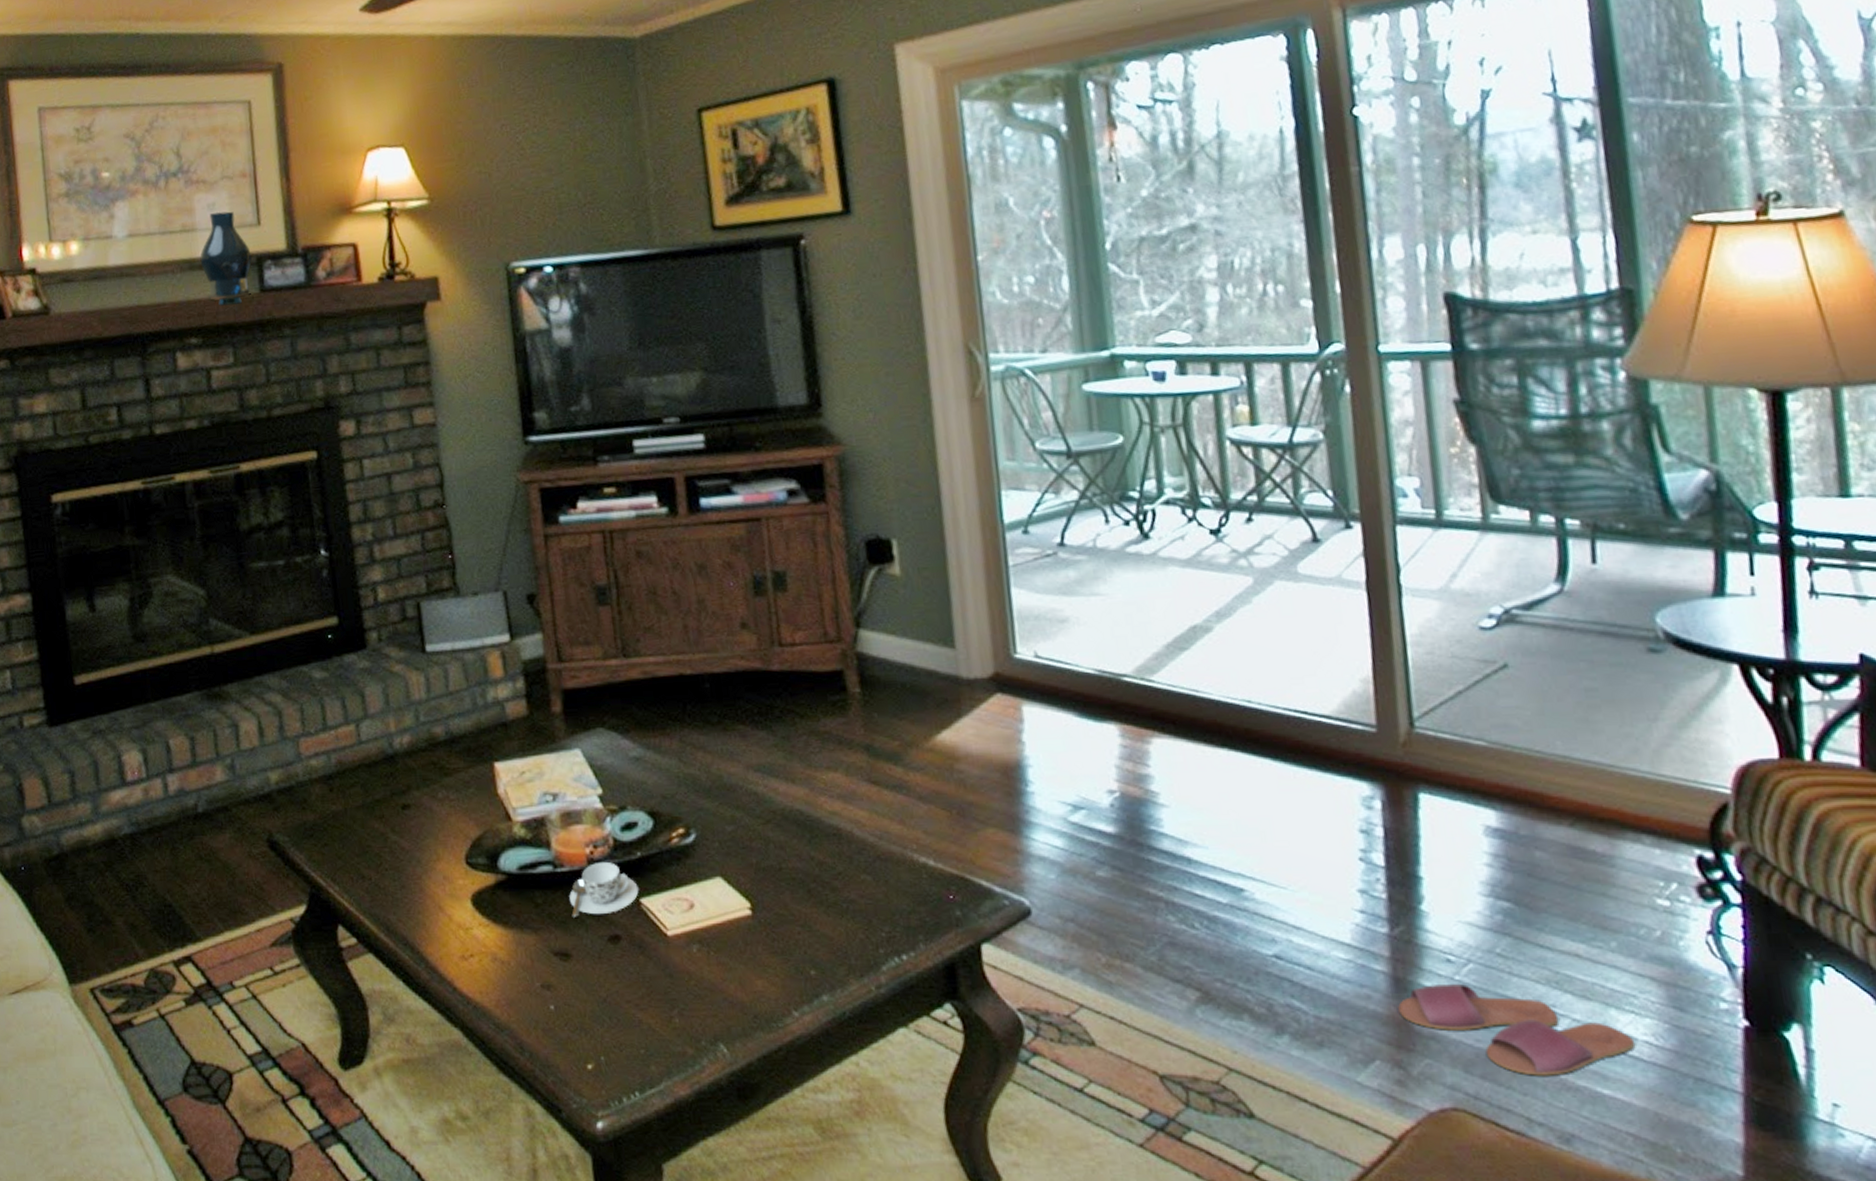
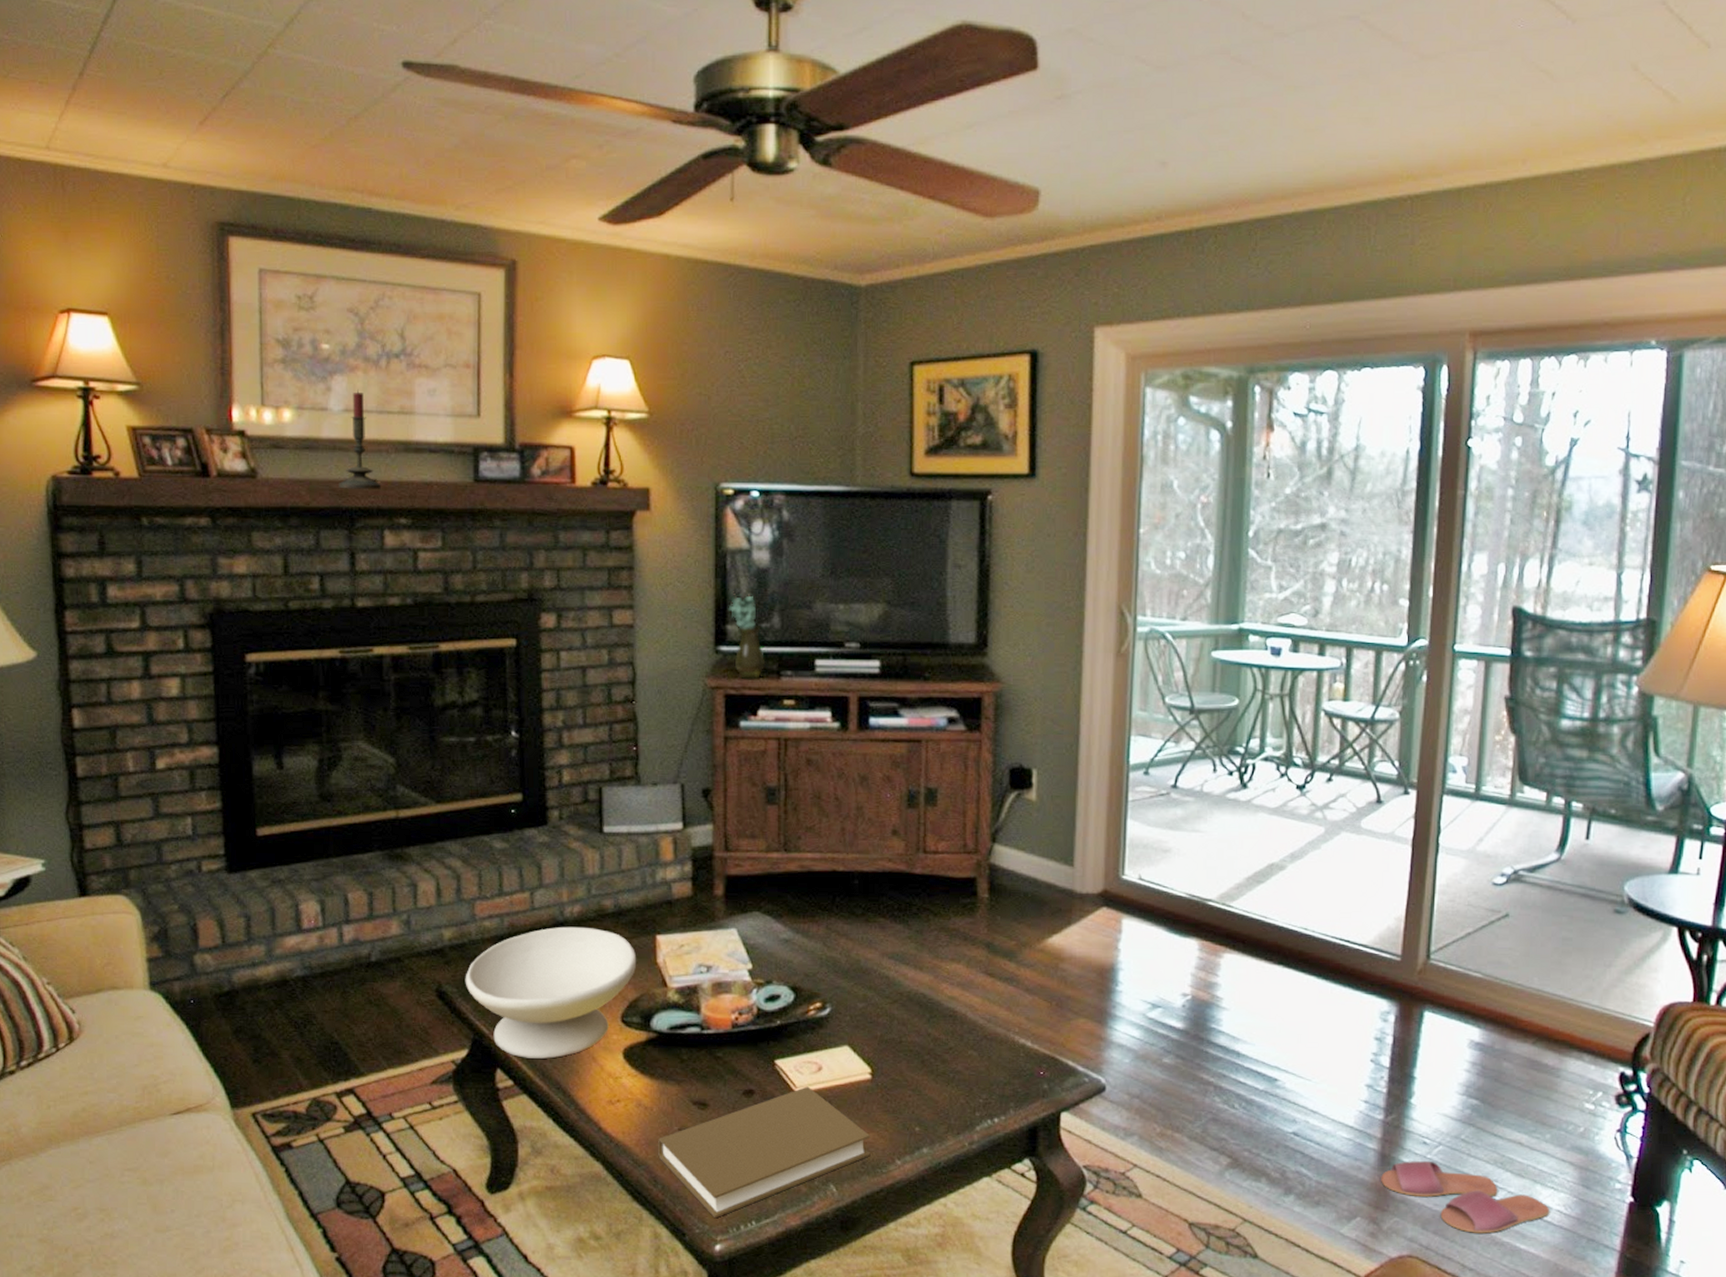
candle: none [128,213,170,316] -> present [339,389,382,489]
vase: present [200,211,252,306] -> none [416,399,468,491]
decorative bowl: none [296,758,476,912] -> present [465,926,637,1059]
book: none [520,927,762,1090] -> present [658,1086,871,1219]
vase: none [533,376,580,470] -> present [728,591,766,680]
teacup: present [569,861,639,917] -> none [713,1027,775,1073]

